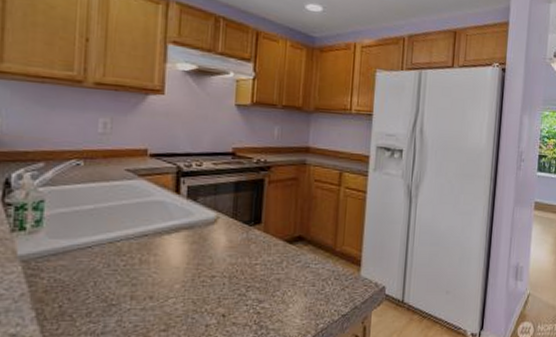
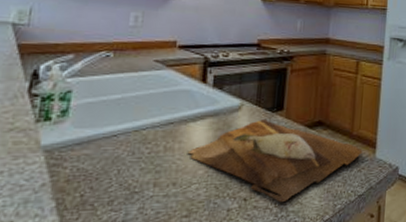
cutting board: none [163,232,348,319] -> present [187,118,364,202]

